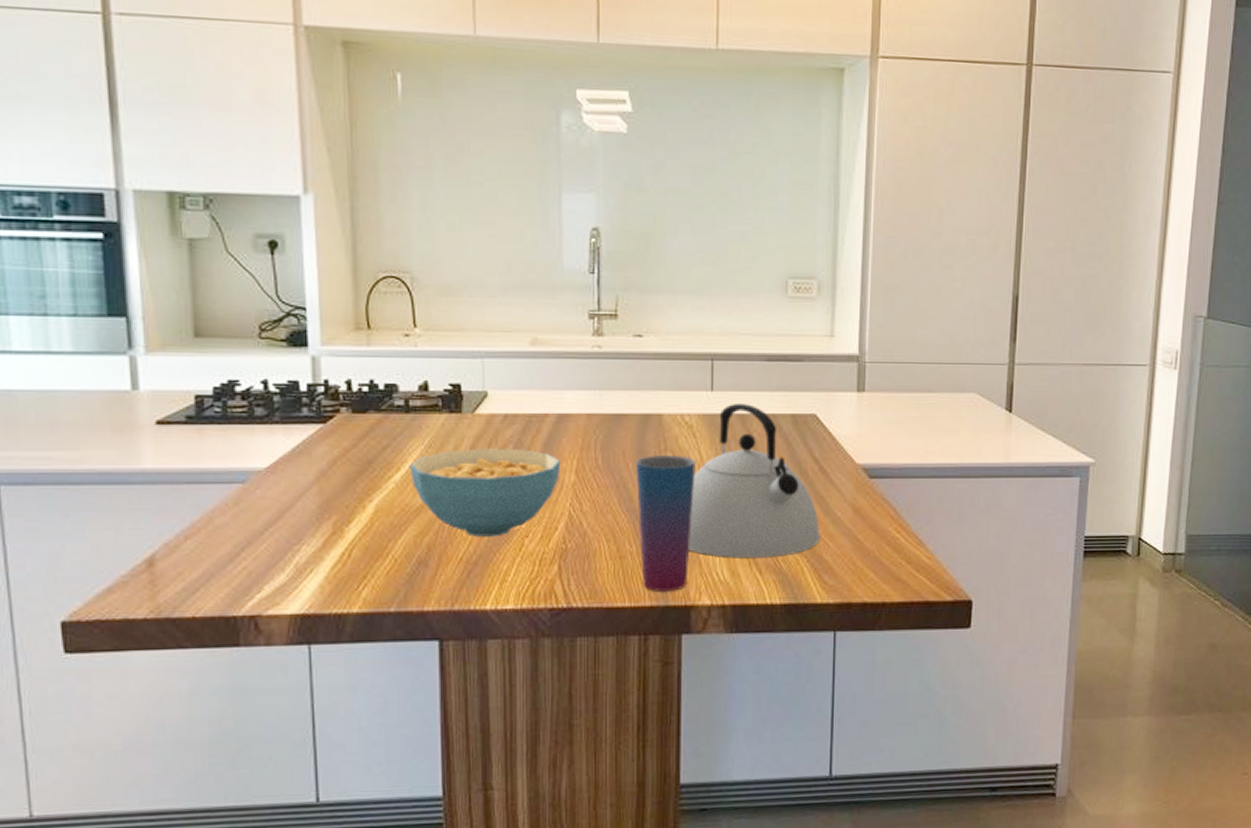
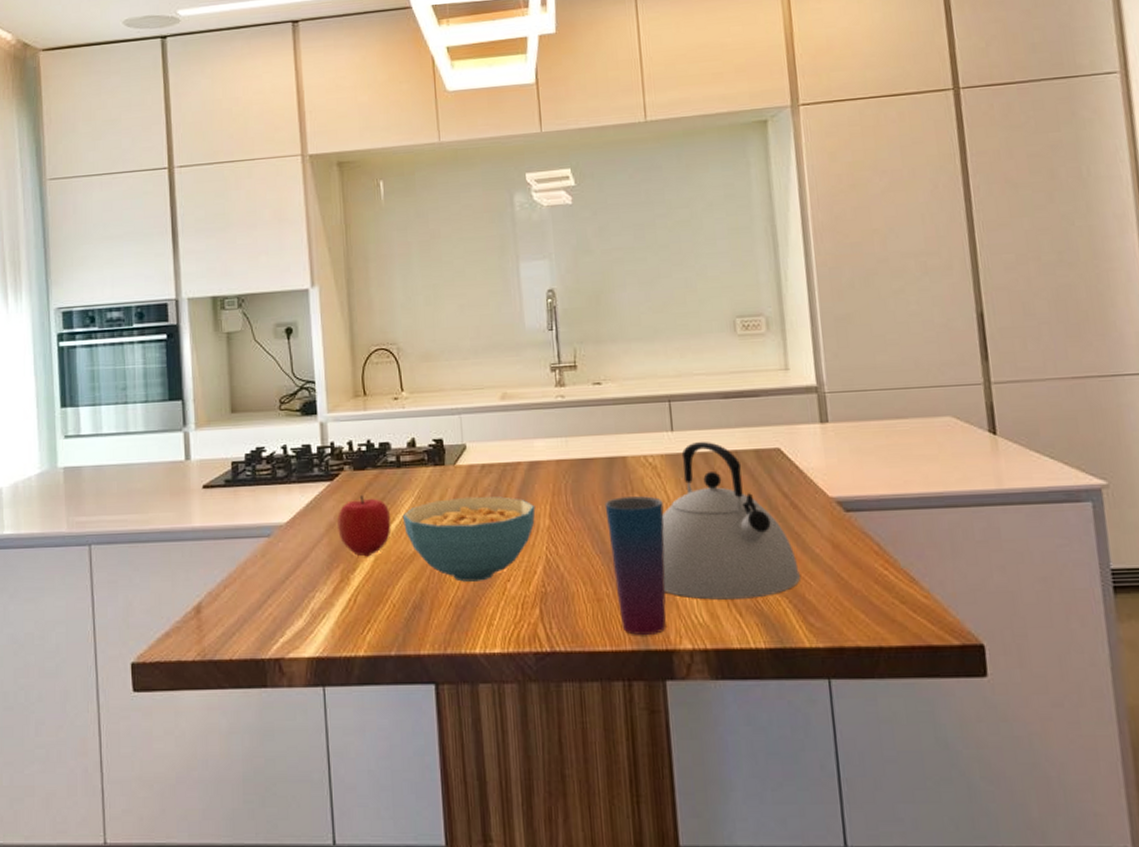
fruit: none [331,440,396,508] -> present [337,494,391,557]

